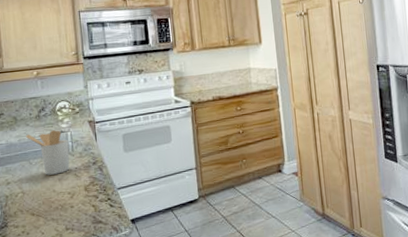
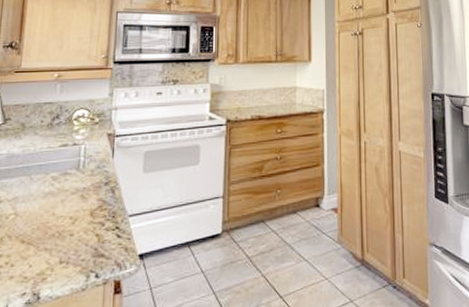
utensil holder: present [25,129,70,175] -> none [31,141,81,195]

